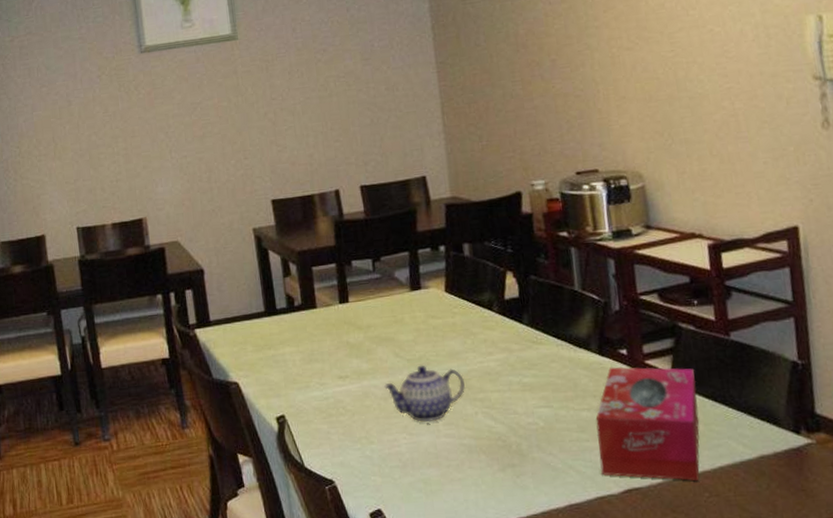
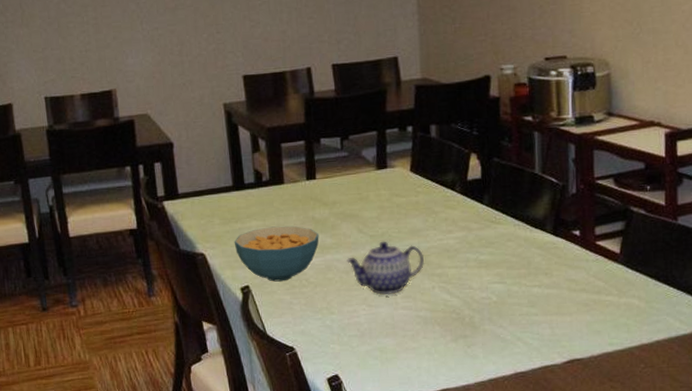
cereal bowl: none [267,351,355,411] -> present [234,226,319,282]
tissue box: present [595,367,700,481] -> none [545,247,642,354]

